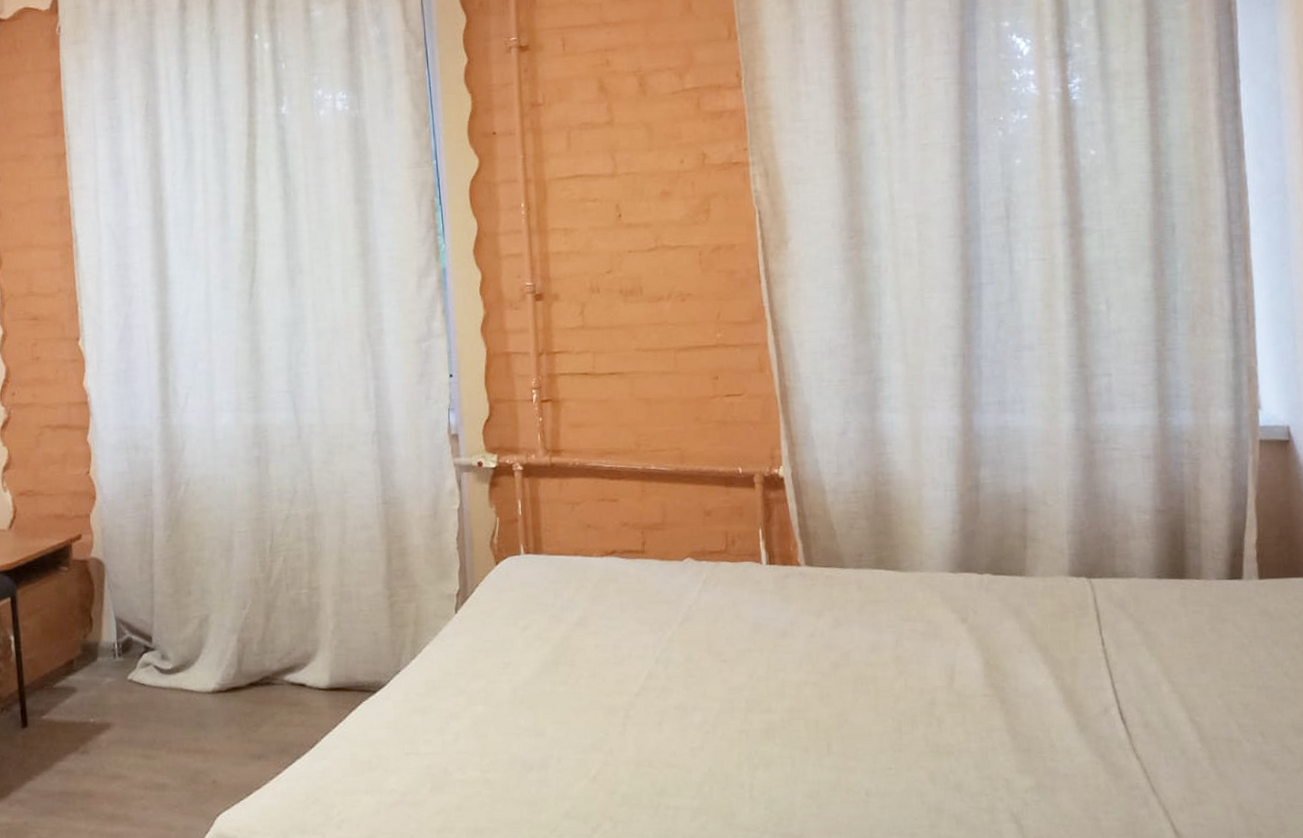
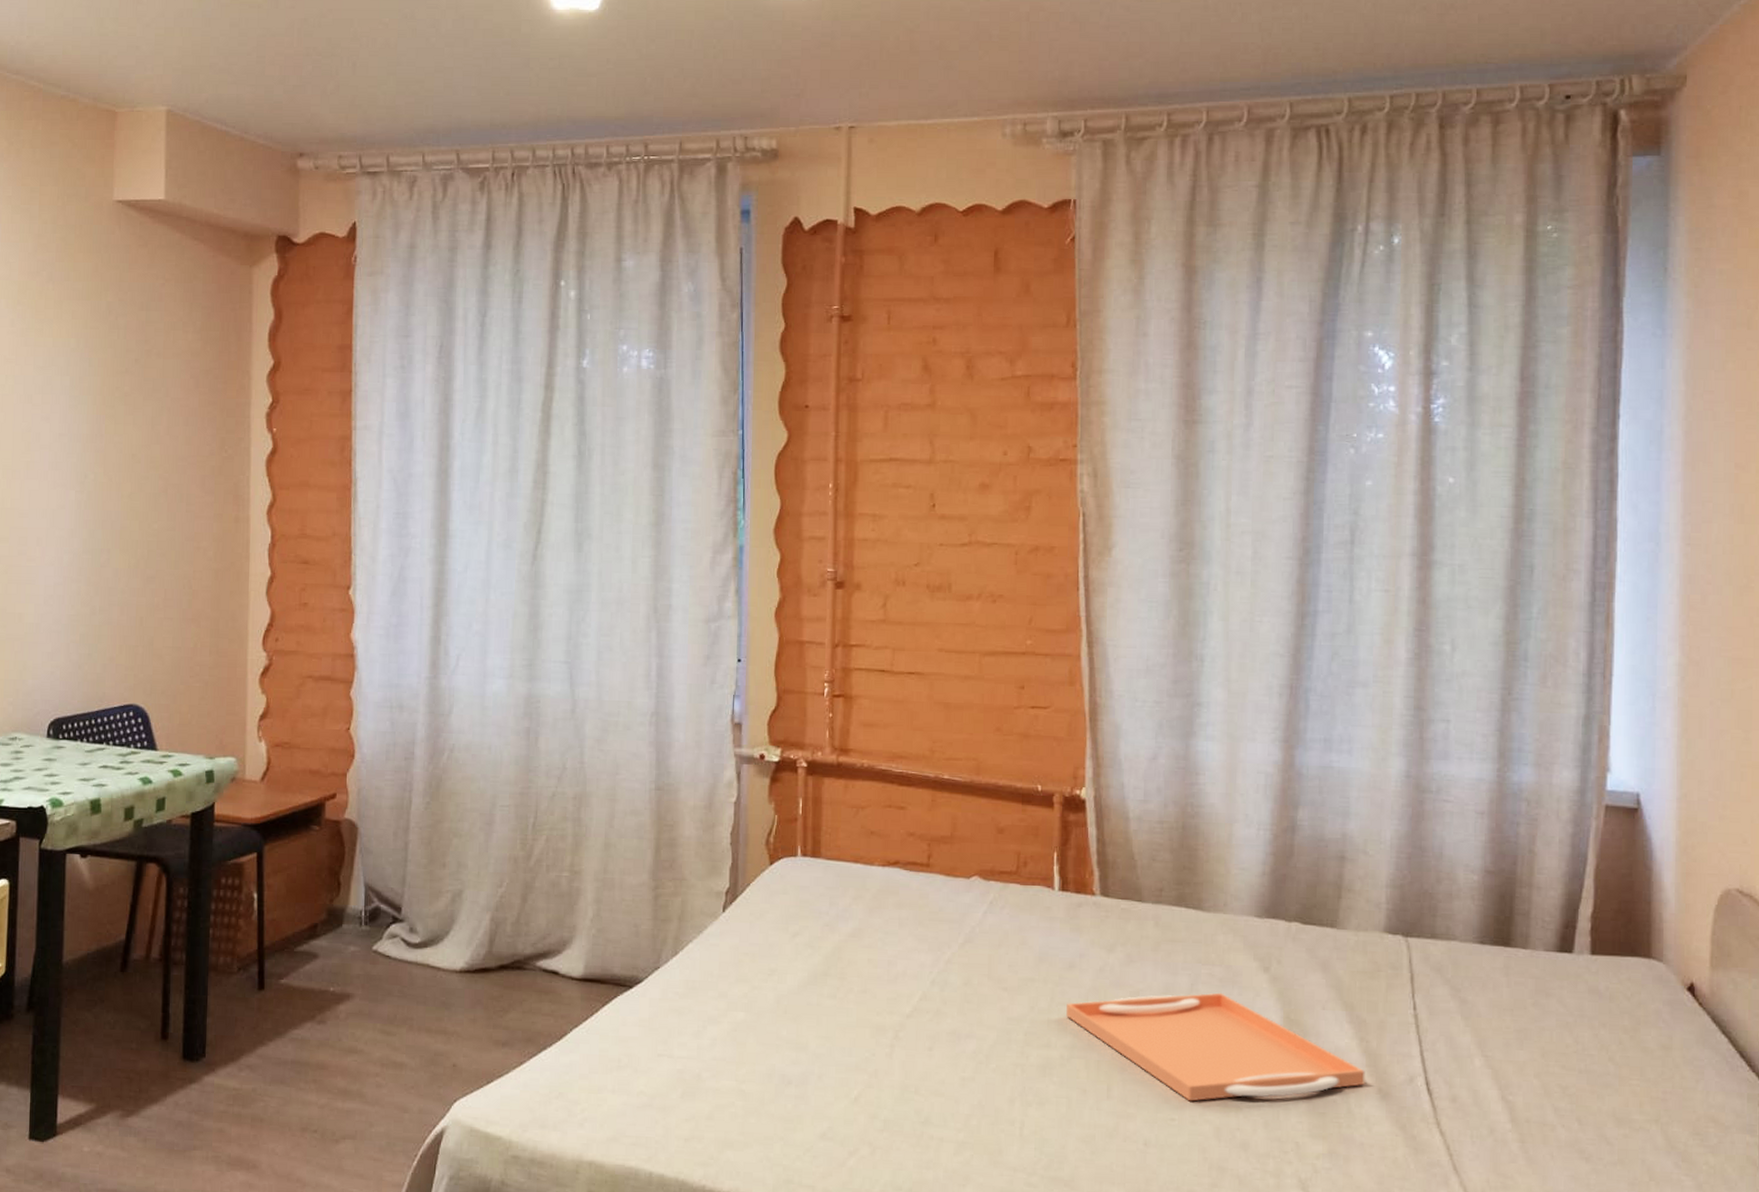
serving tray: none [783,646,1064,750] -> present [1066,992,1365,1102]

